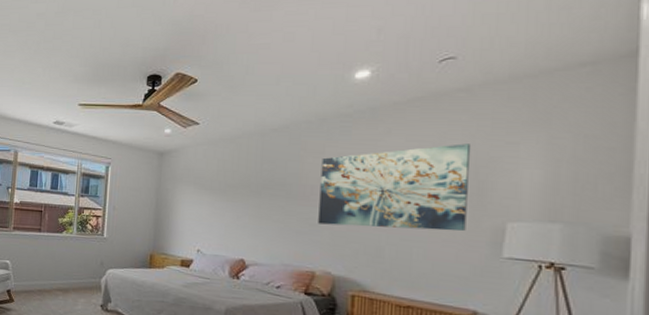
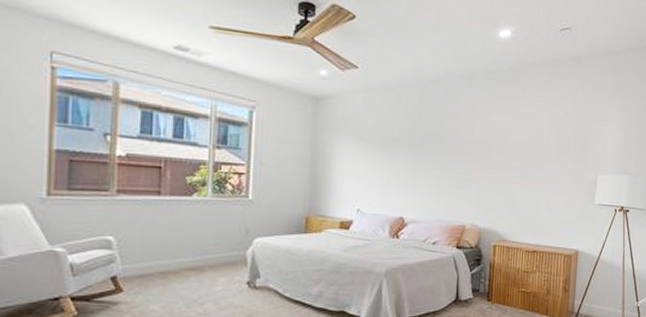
wall art: present [318,143,472,231] -> none [468,106,579,183]

